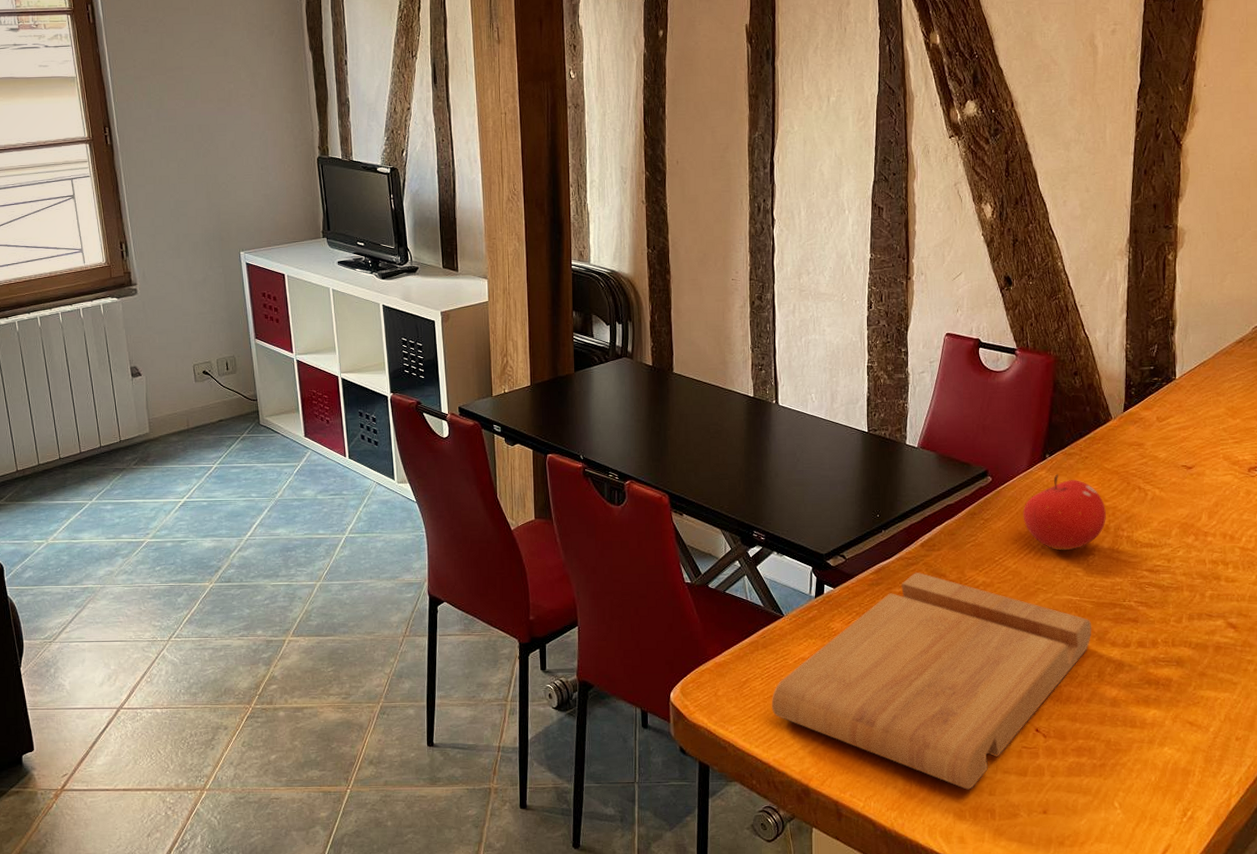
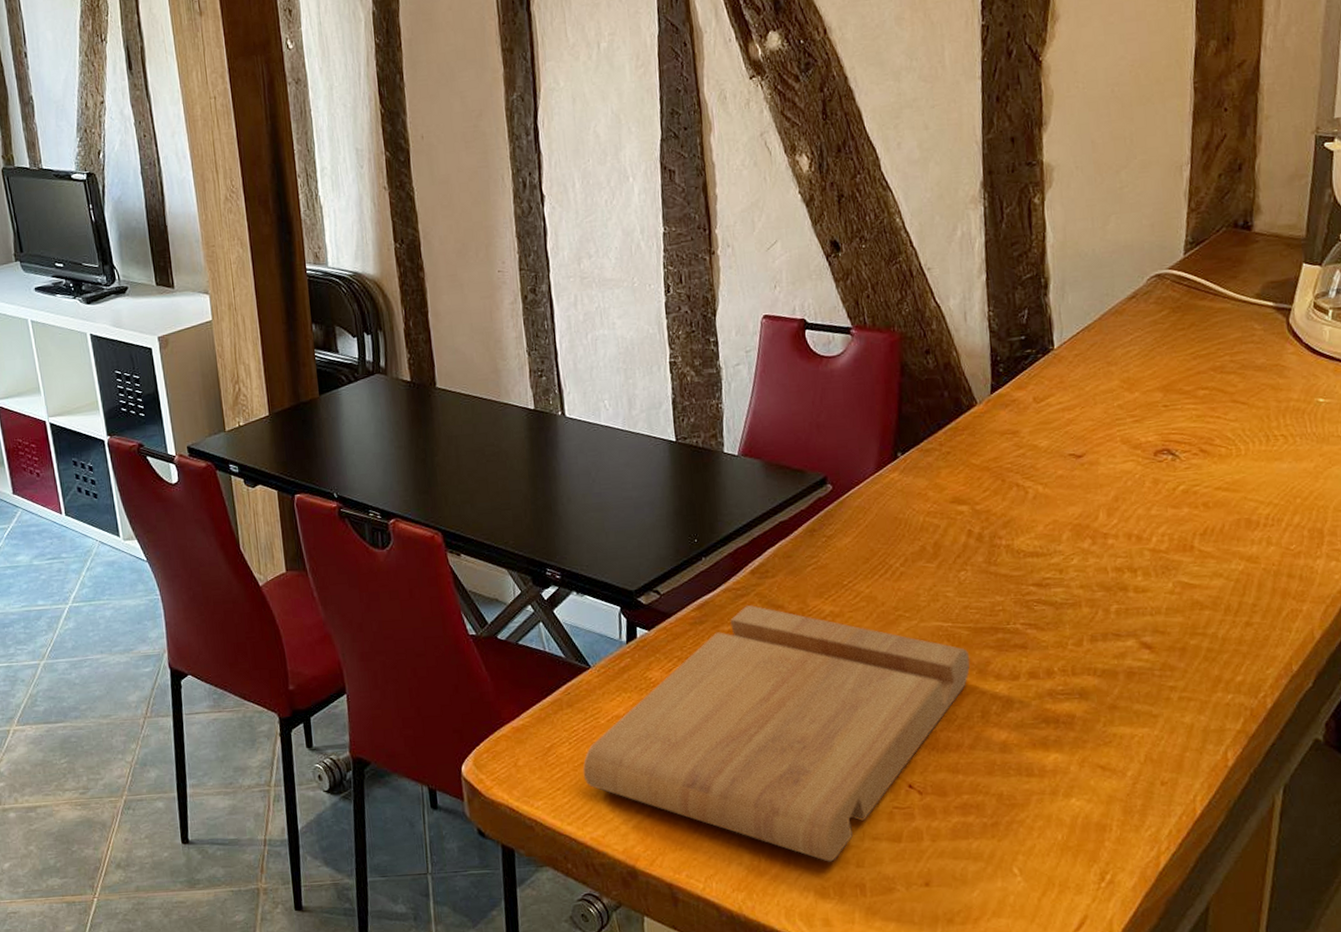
fruit: present [1023,474,1106,551] -> none [873,475,978,568]

